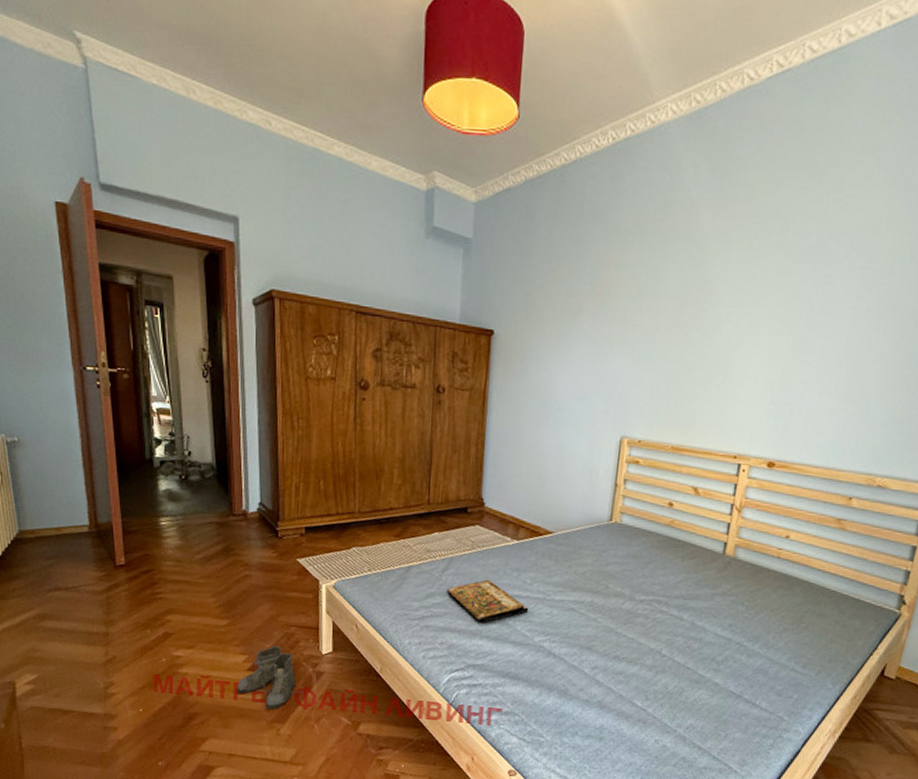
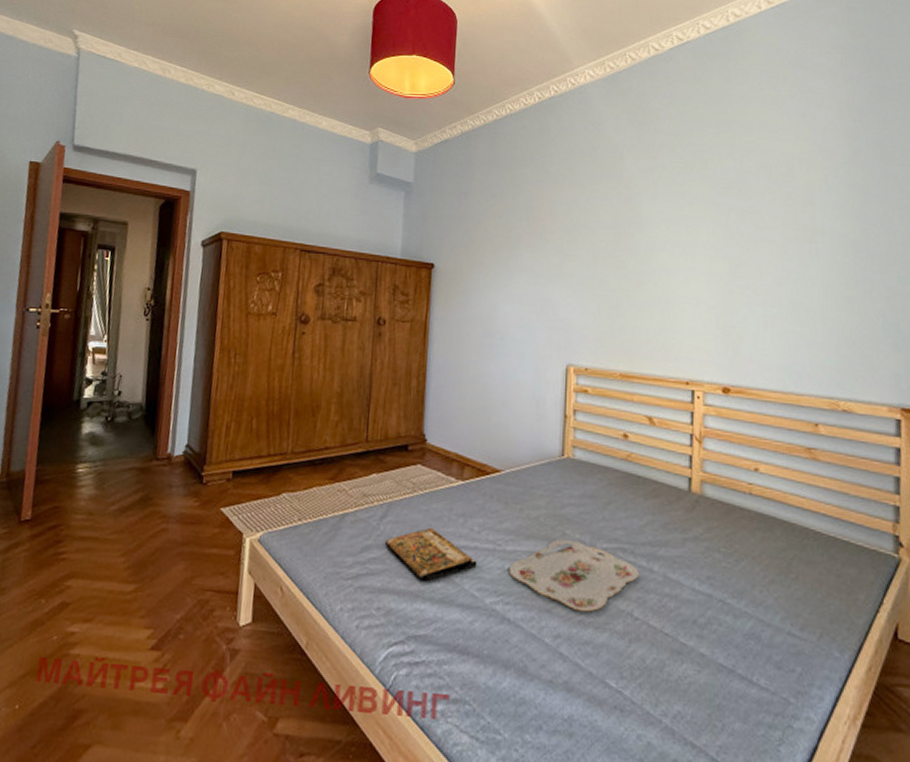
boots: present [237,646,303,709] -> none [134,616,213,702]
serving tray: none [556,592,670,650] -> present [509,539,639,612]

